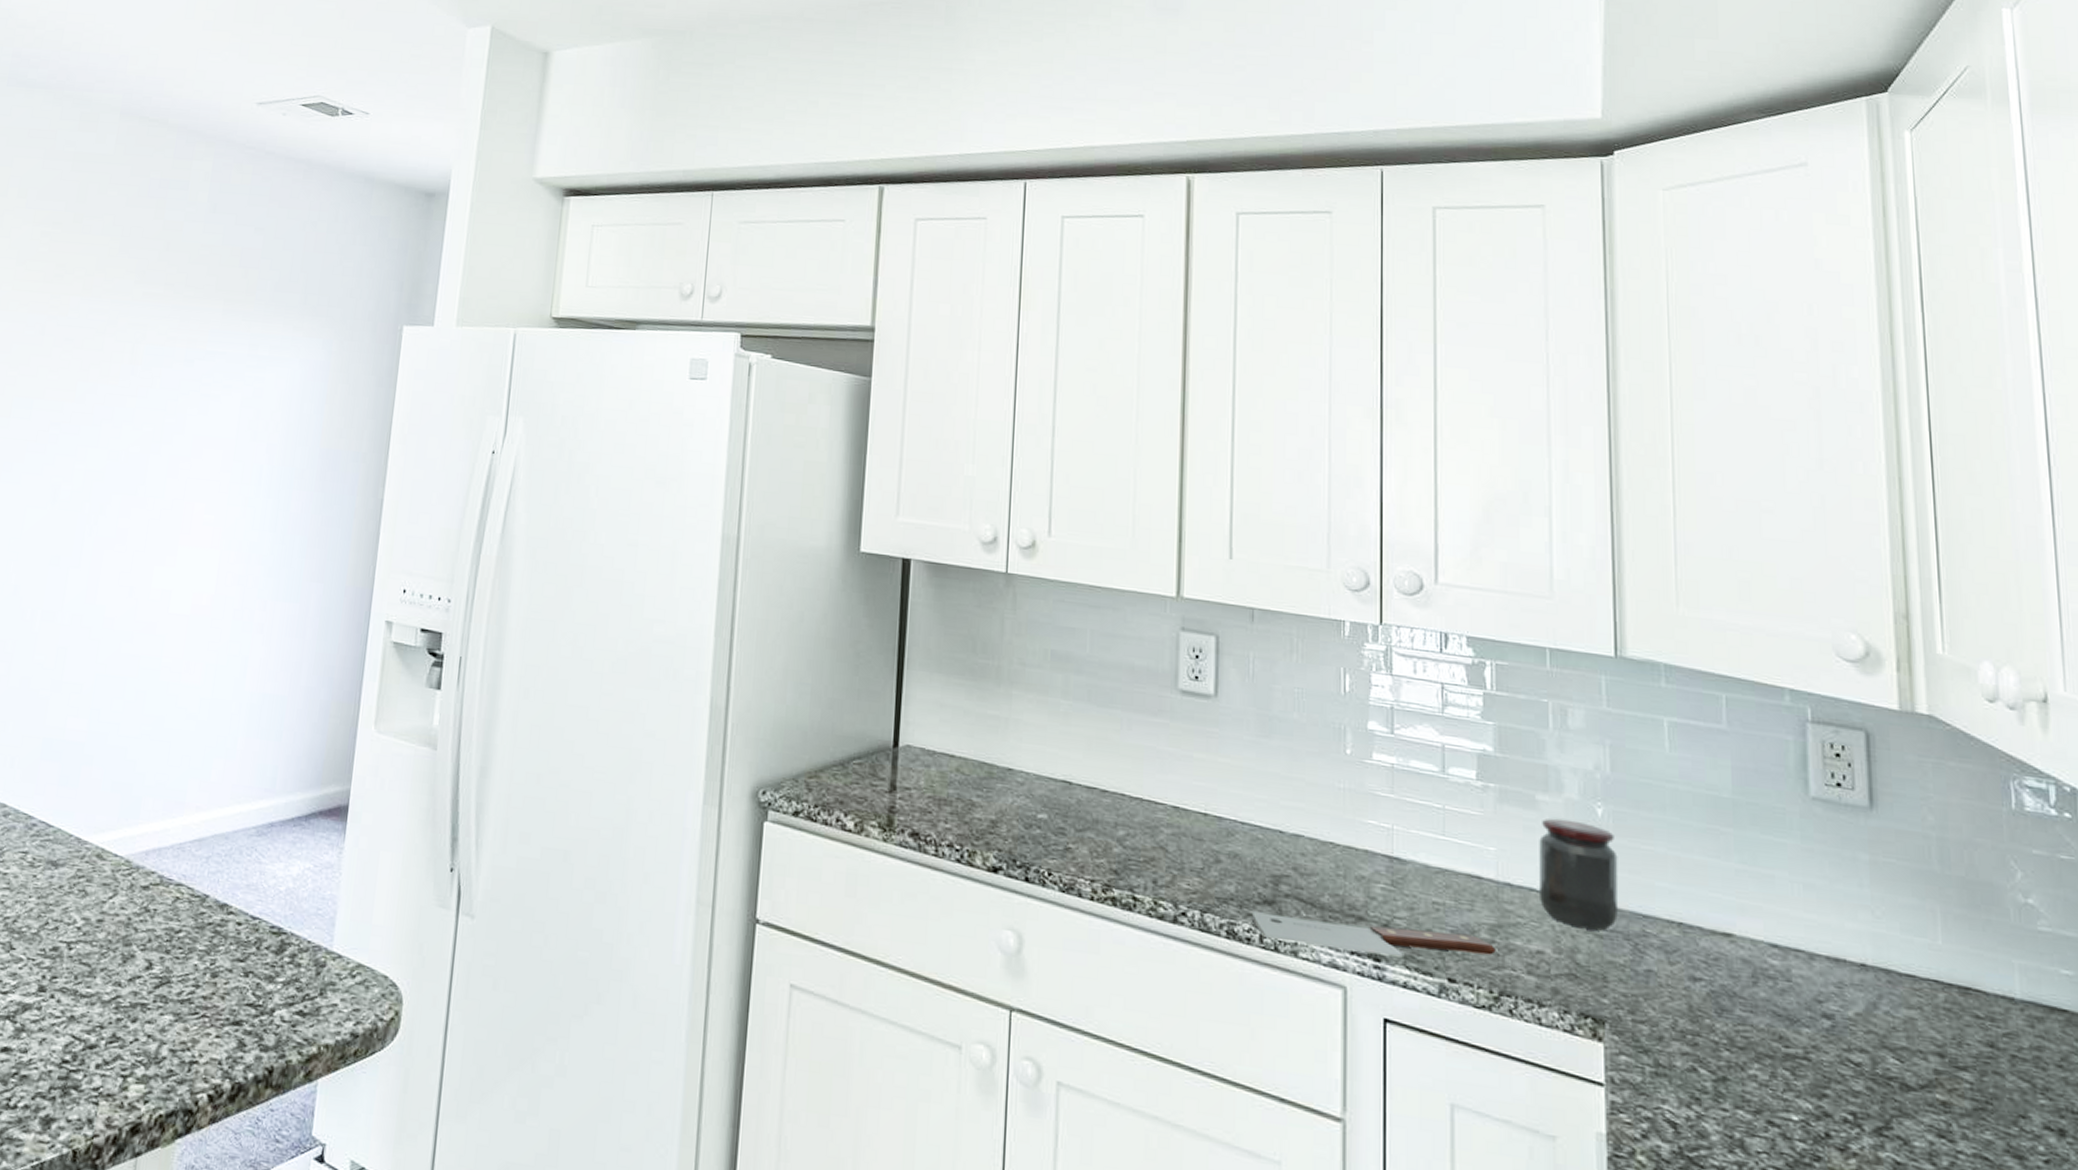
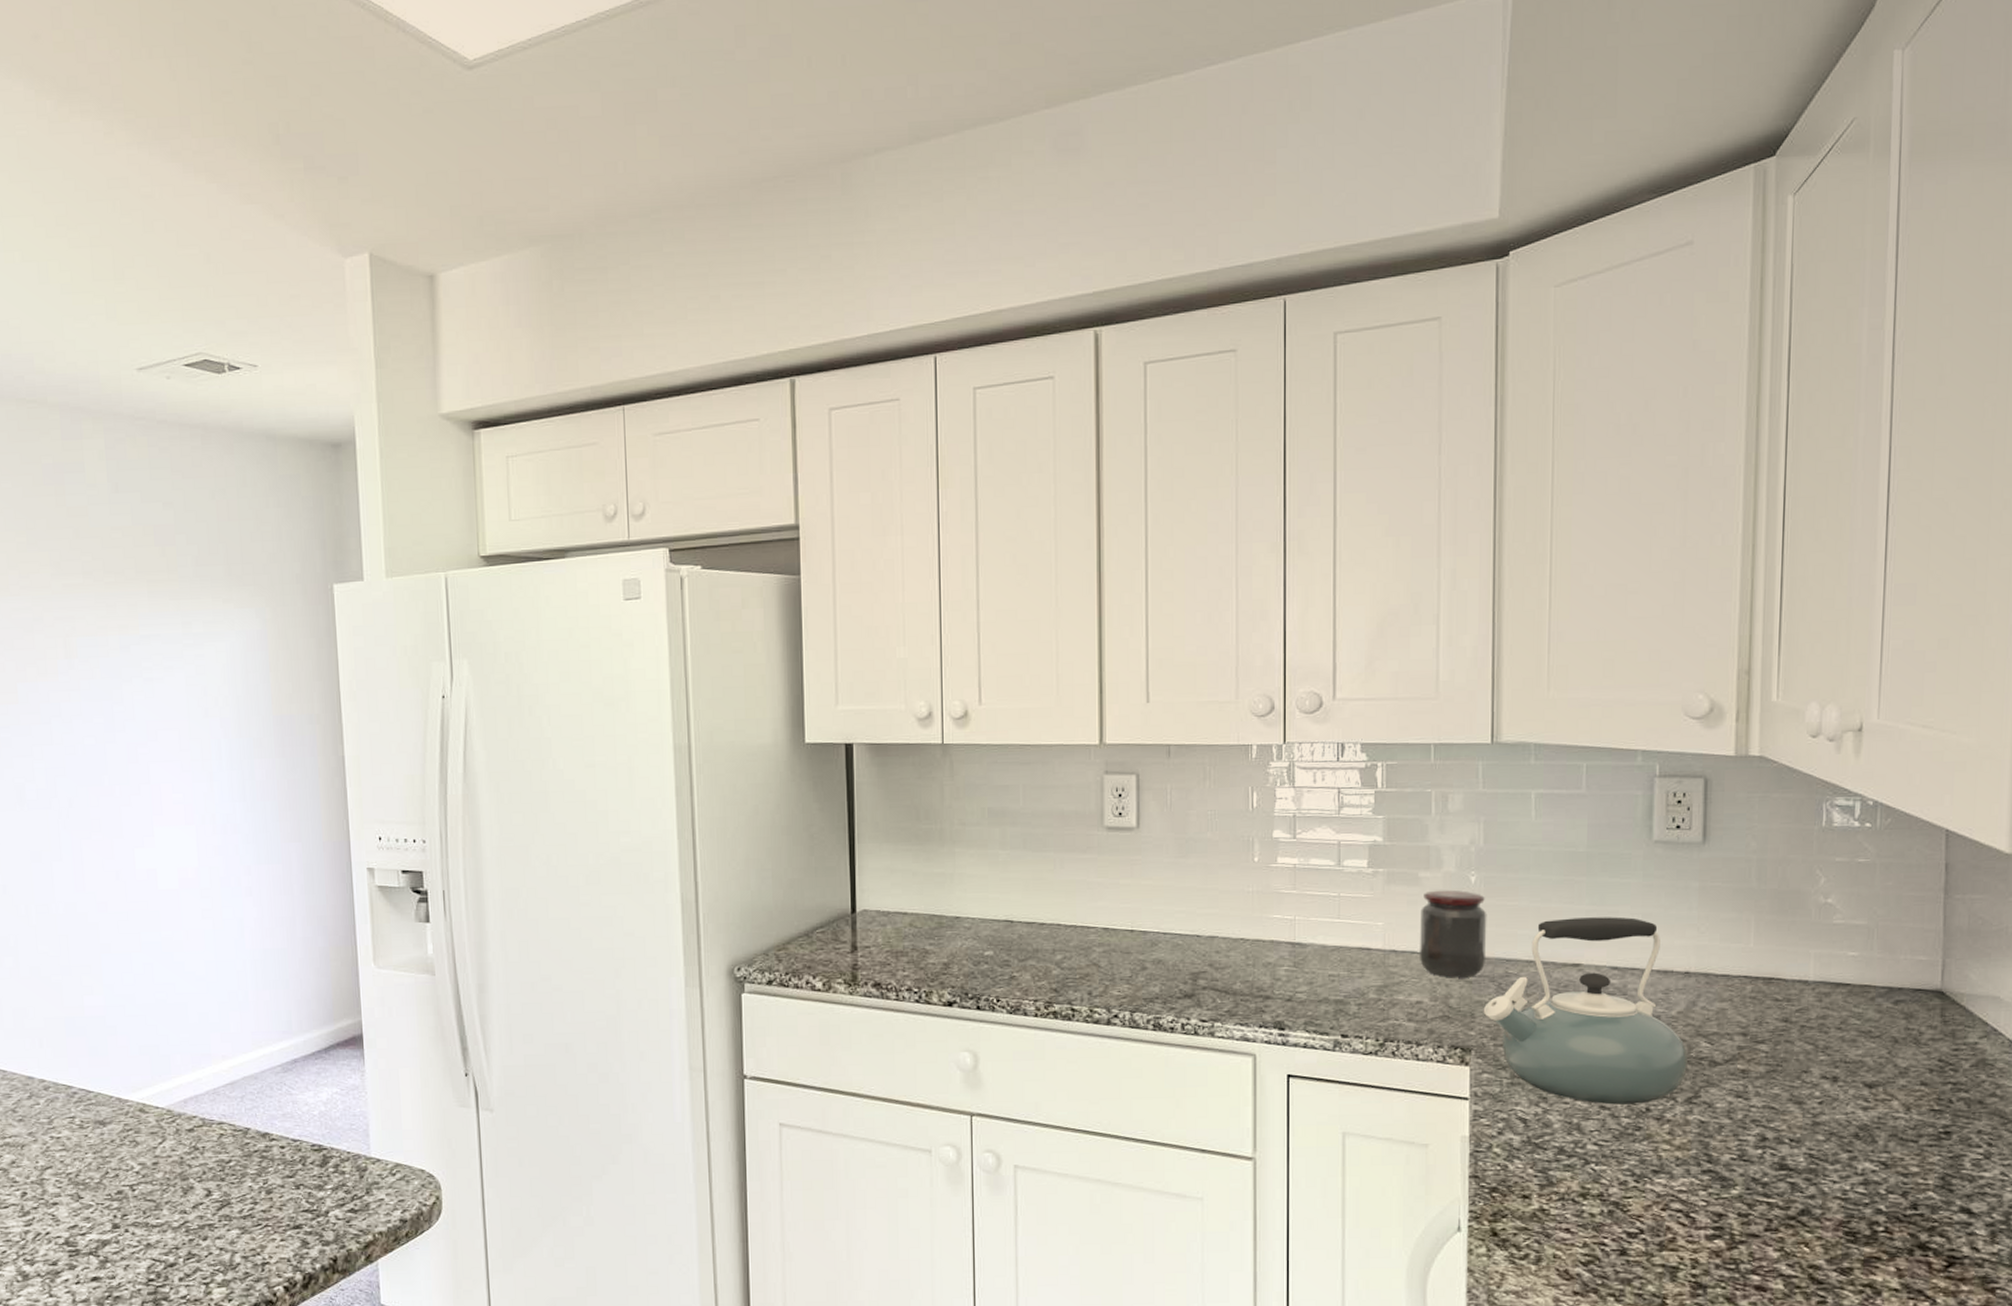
knife: present [1252,911,1496,956] -> none [1175,997,1382,1026]
kettle: none [1617,874,1873,1127] -> present [1483,917,1688,1105]

